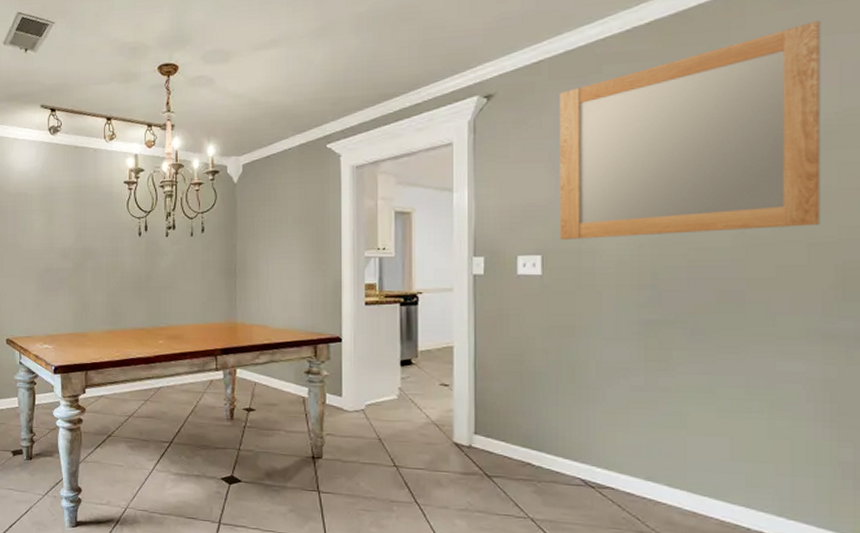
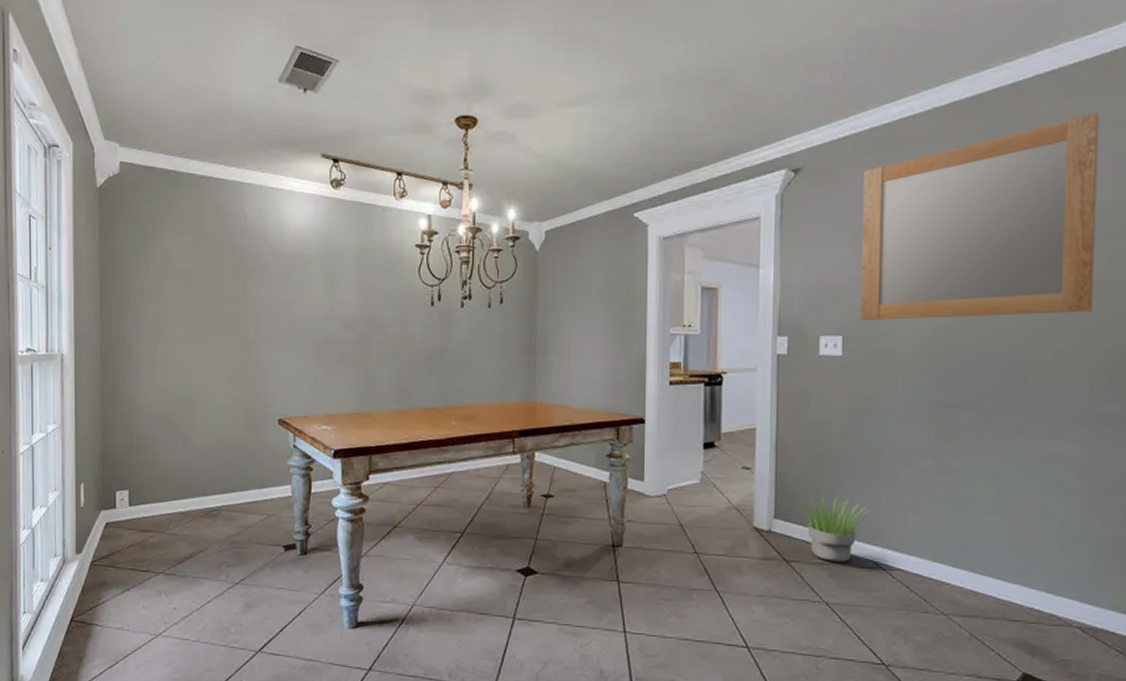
potted plant: none [497,411,575,480] -> present [796,494,869,563]

